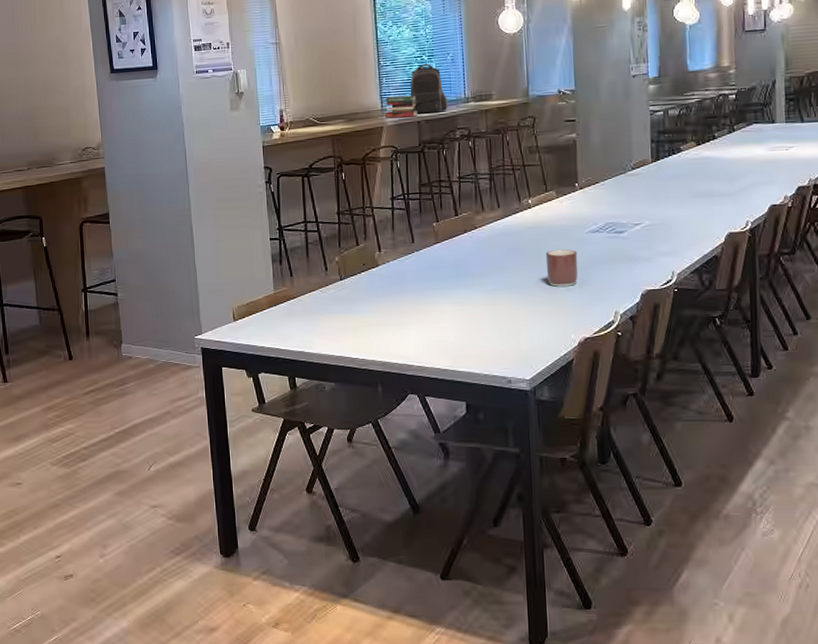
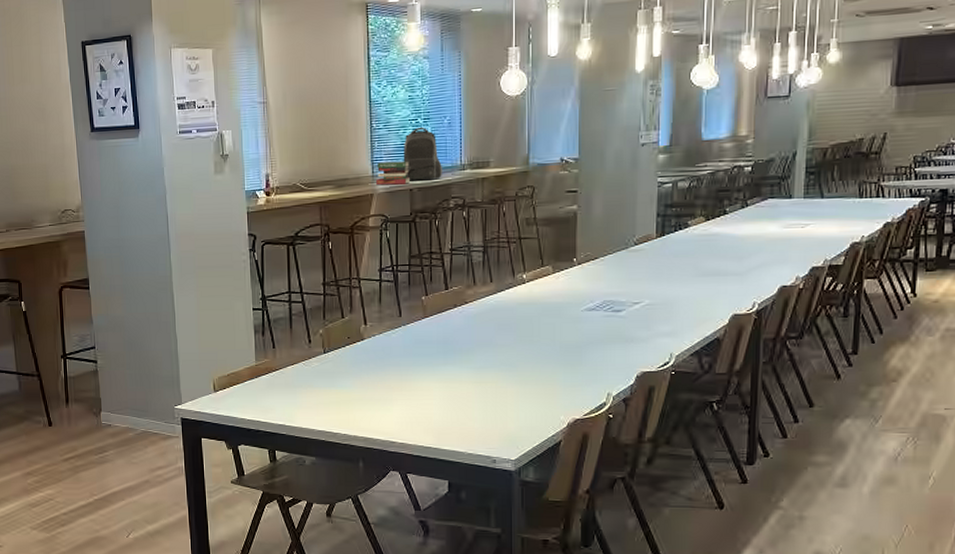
mug: present [545,249,579,287] -> none [538,328,572,366]

